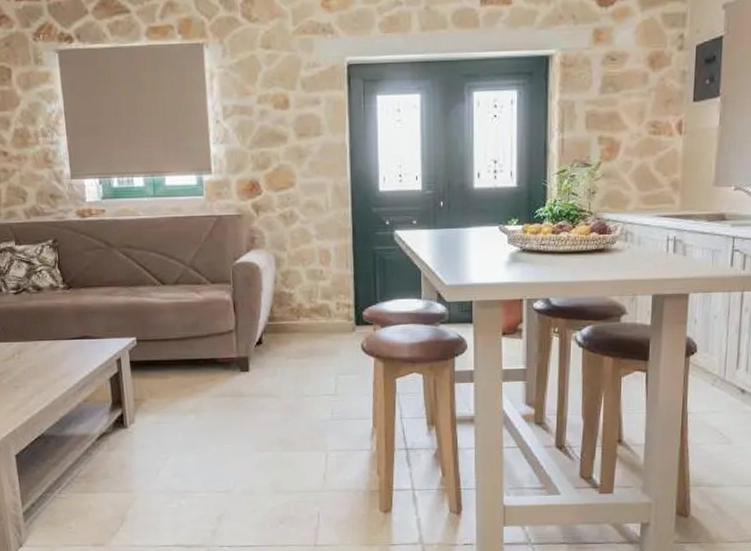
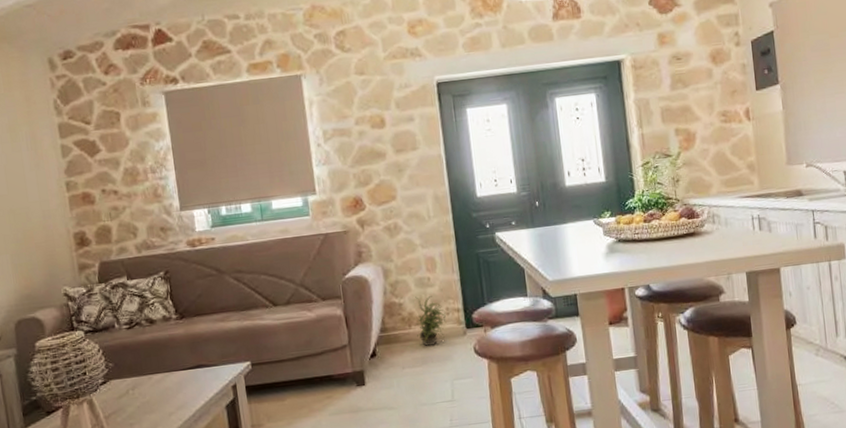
potted plant: none [304,288,337,339] -> present [415,295,447,346]

